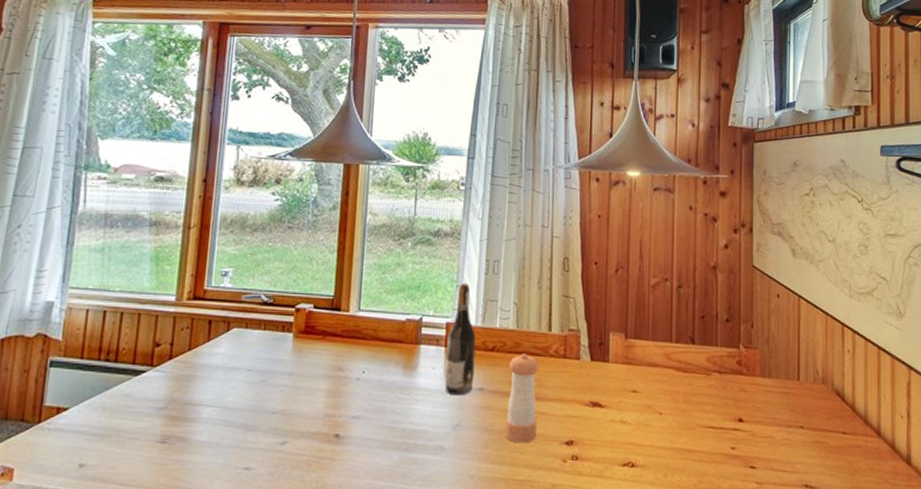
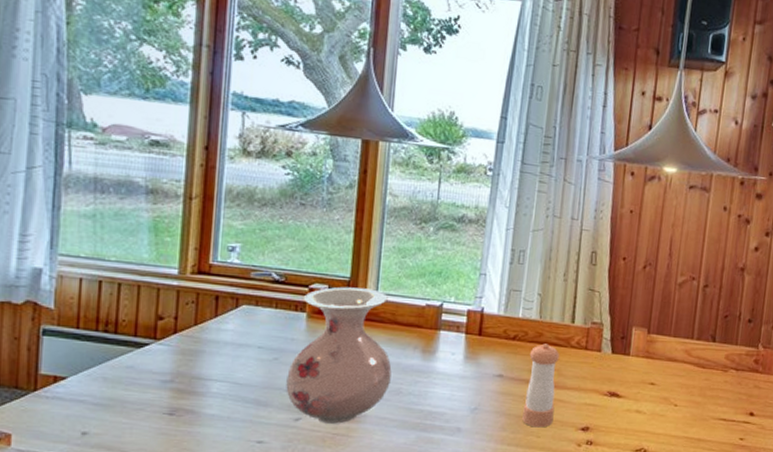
vase: none [273,305,375,447] -> present [286,286,392,424]
wine bottle: present [445,283,476,396] -> none [464,271,498,381]

